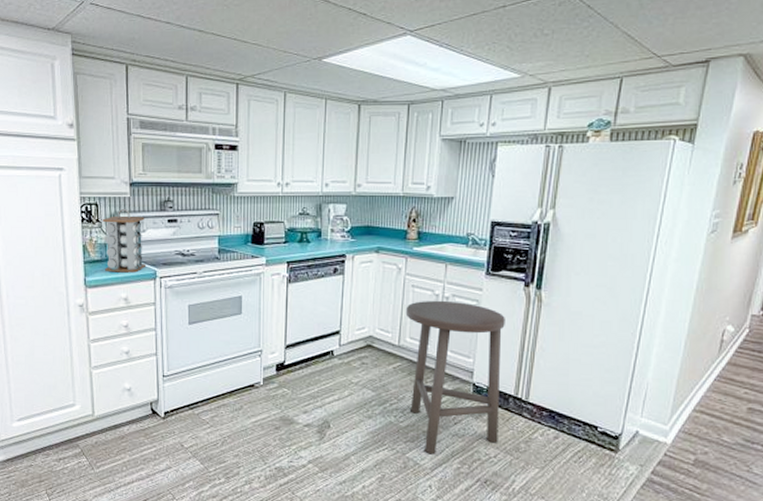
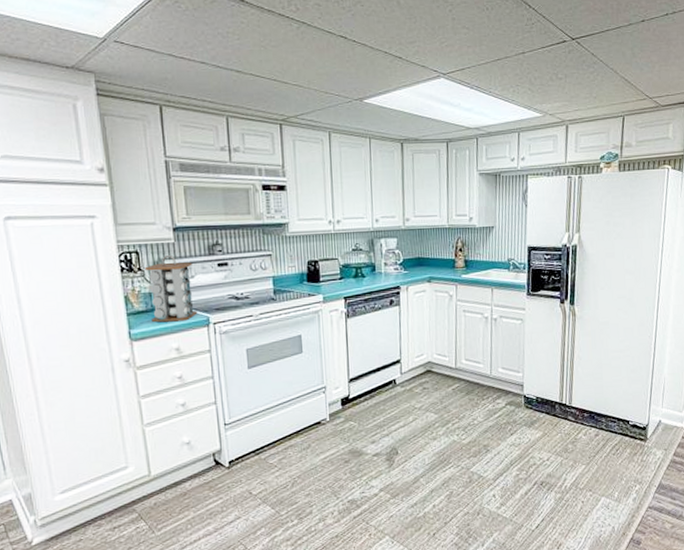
bar stool: present [405,300,505,455] -> none [459,322,549,466]

